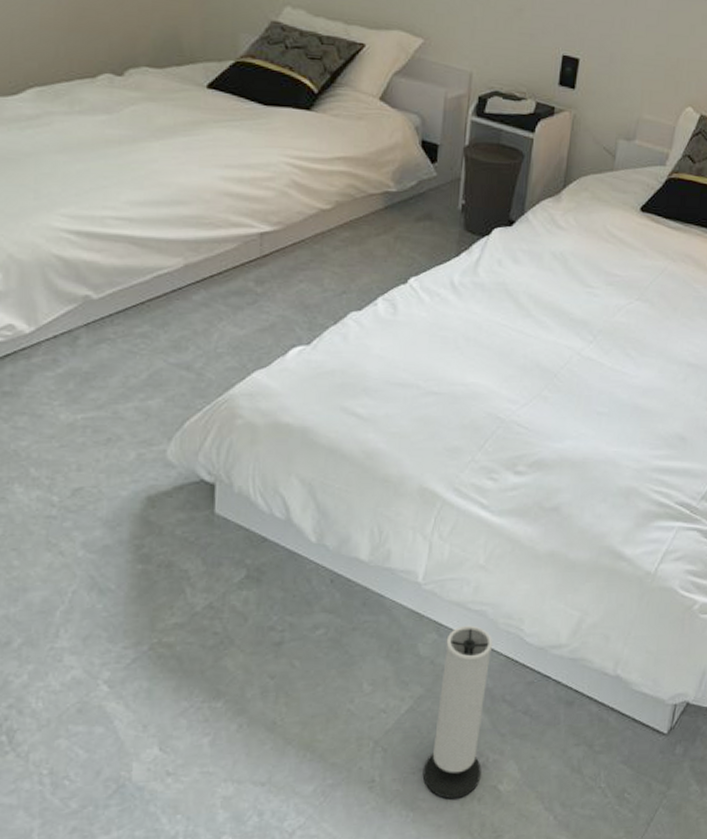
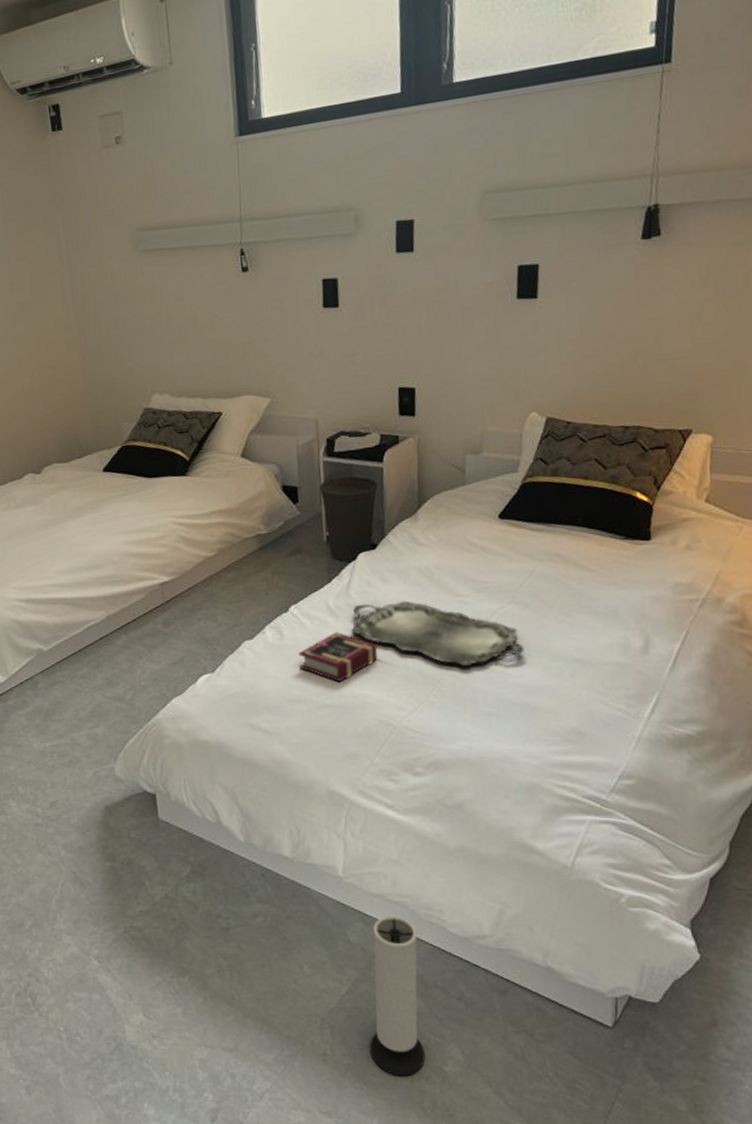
book: none [409,312,498,368] -> present [298,632,378,683]
serving tray: none [472,284,644,362] -> present [350,600,524,667]

